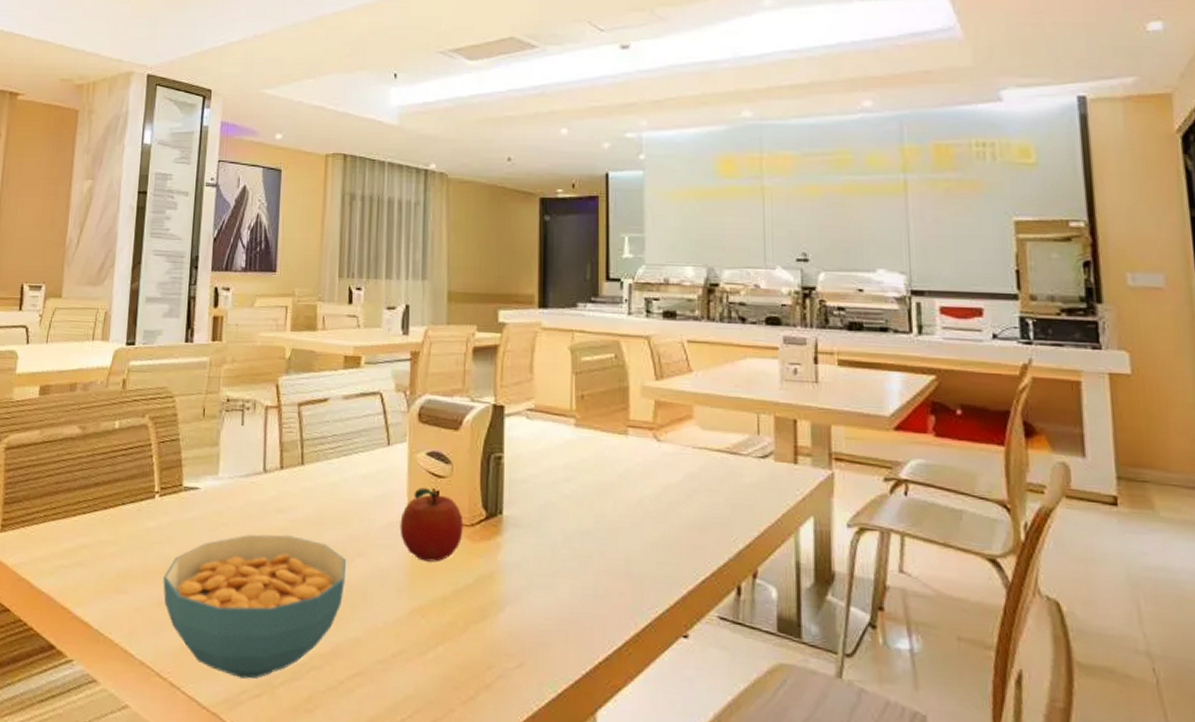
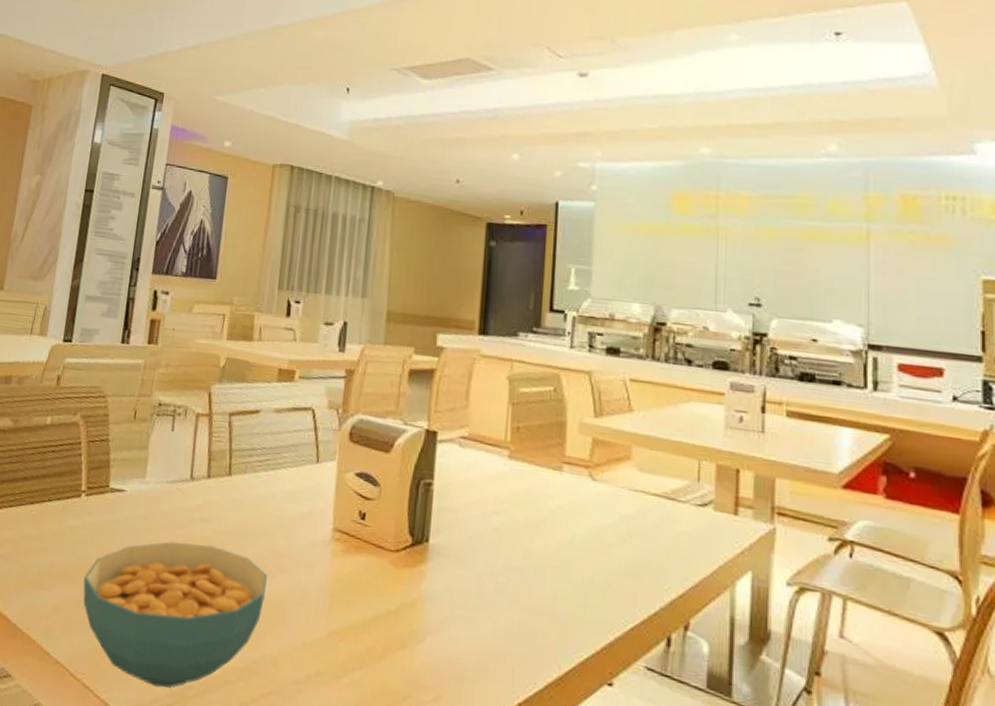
fruit: present [400,487,464,562] -> none [323,508,389,586]

